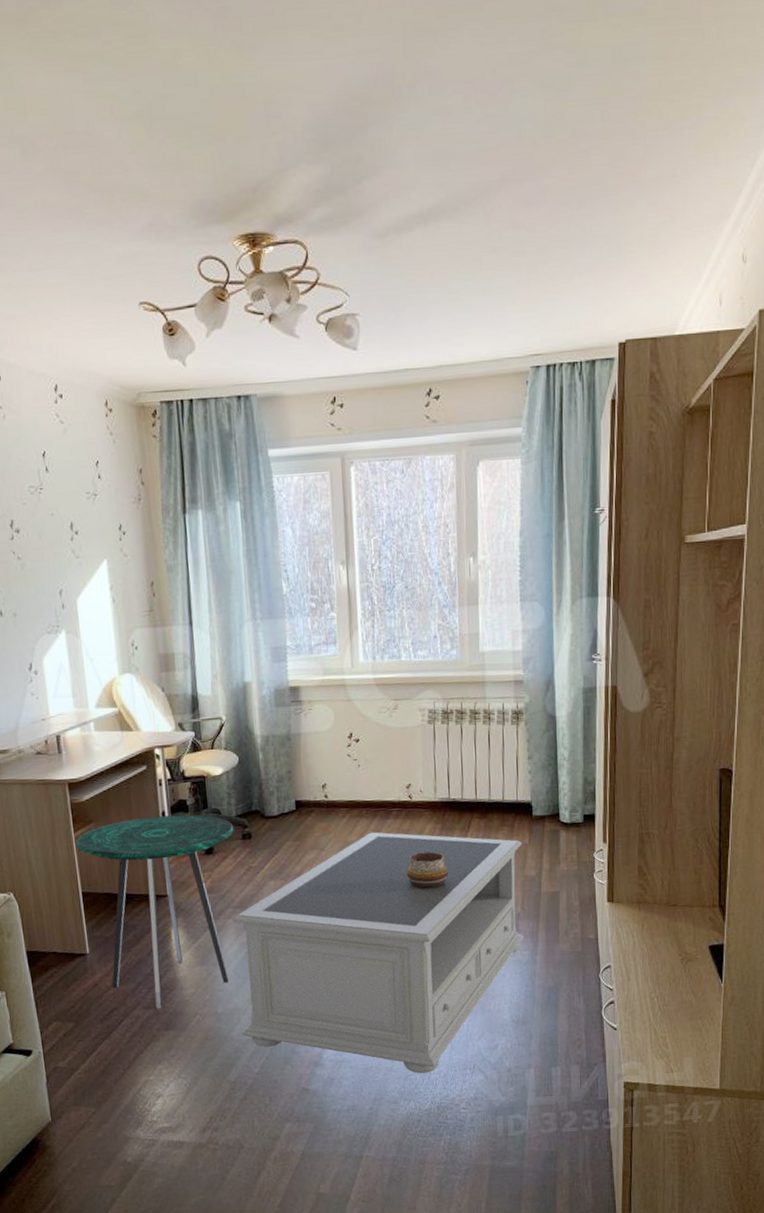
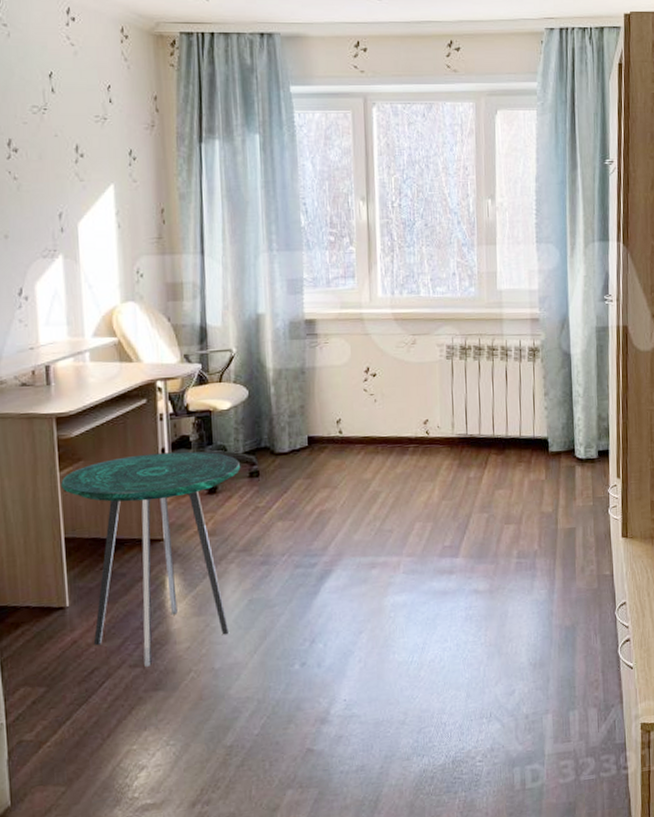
coffee table: present [233,832,525,1074] -> none [236,468,542,726]
decorative bowl: present [406,852,449,888] -> none [422,489,466,527]

